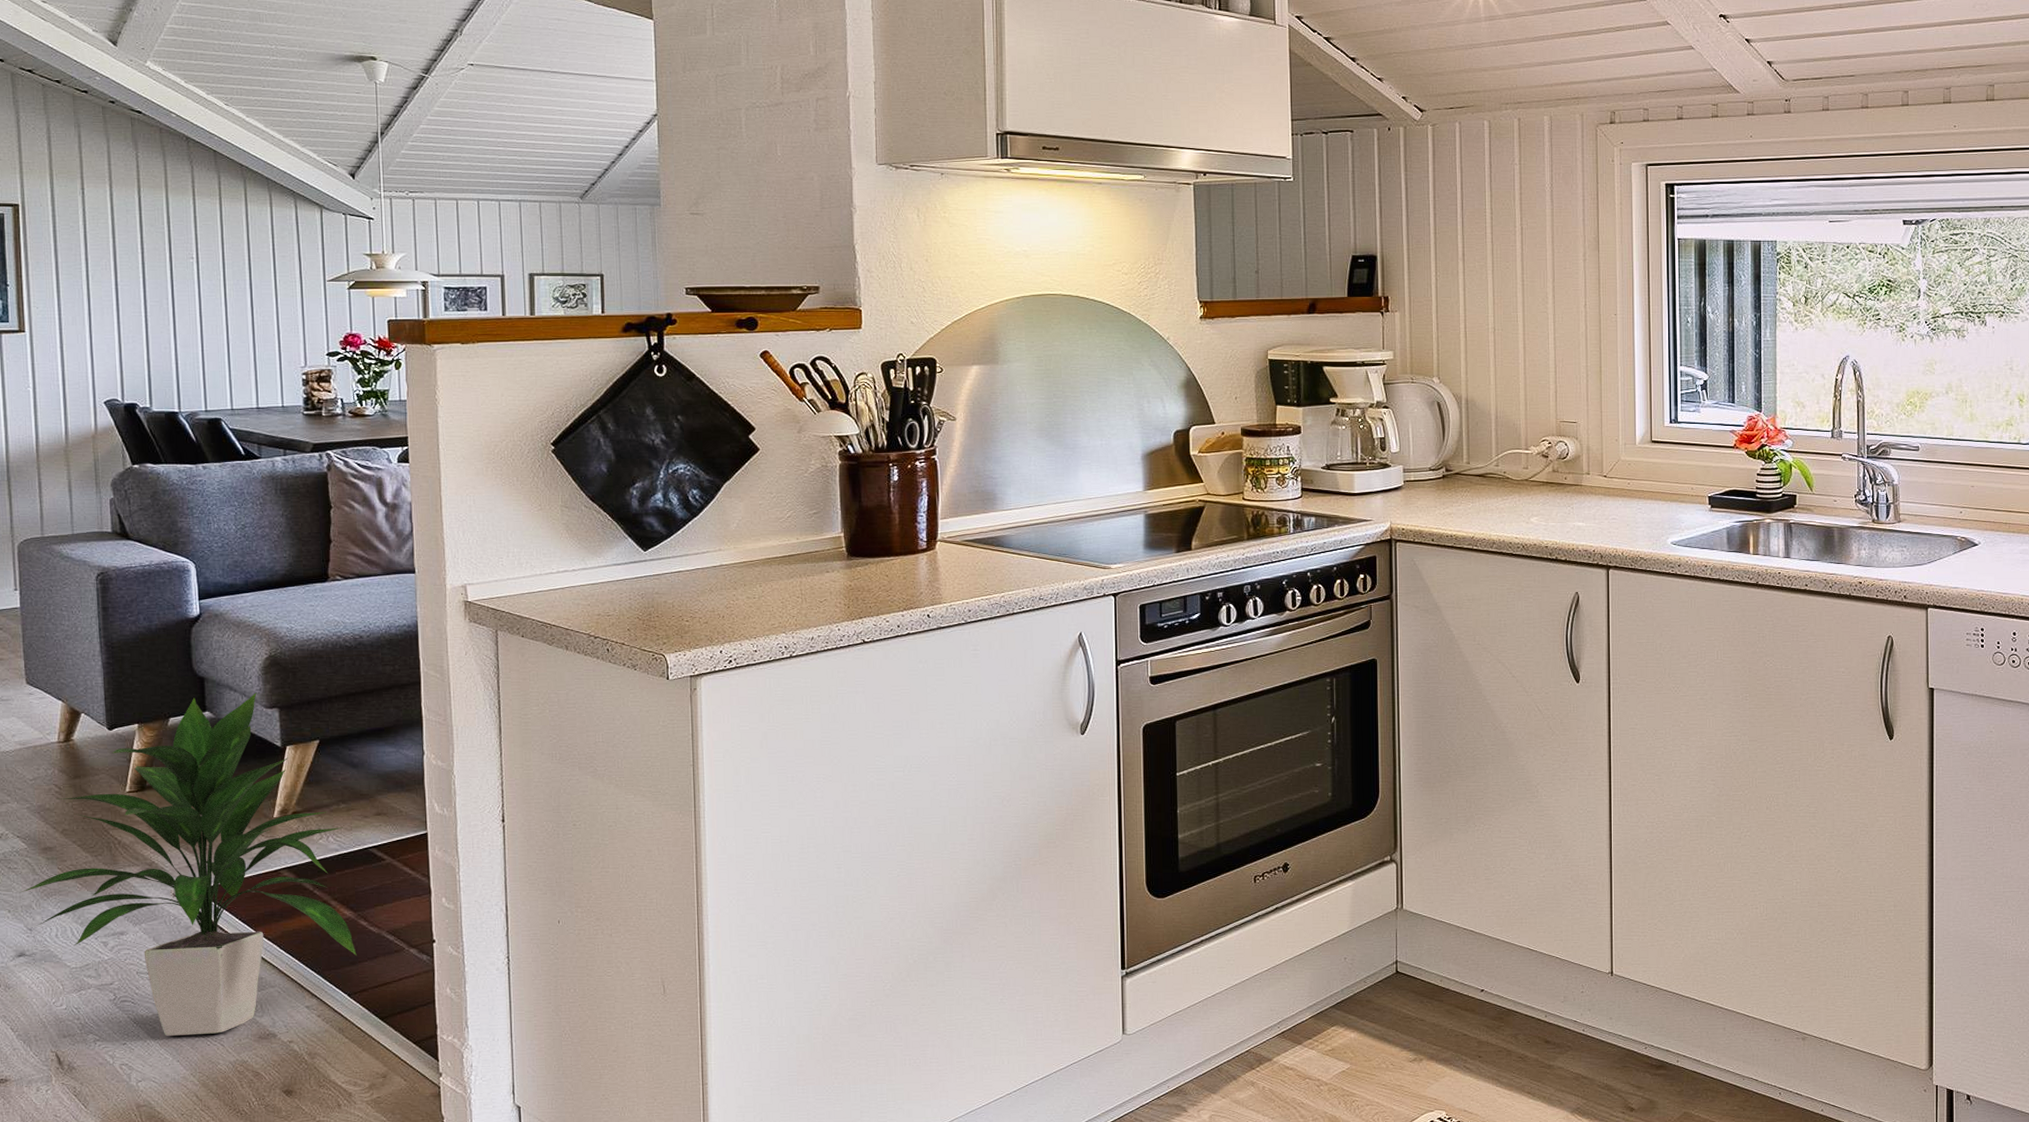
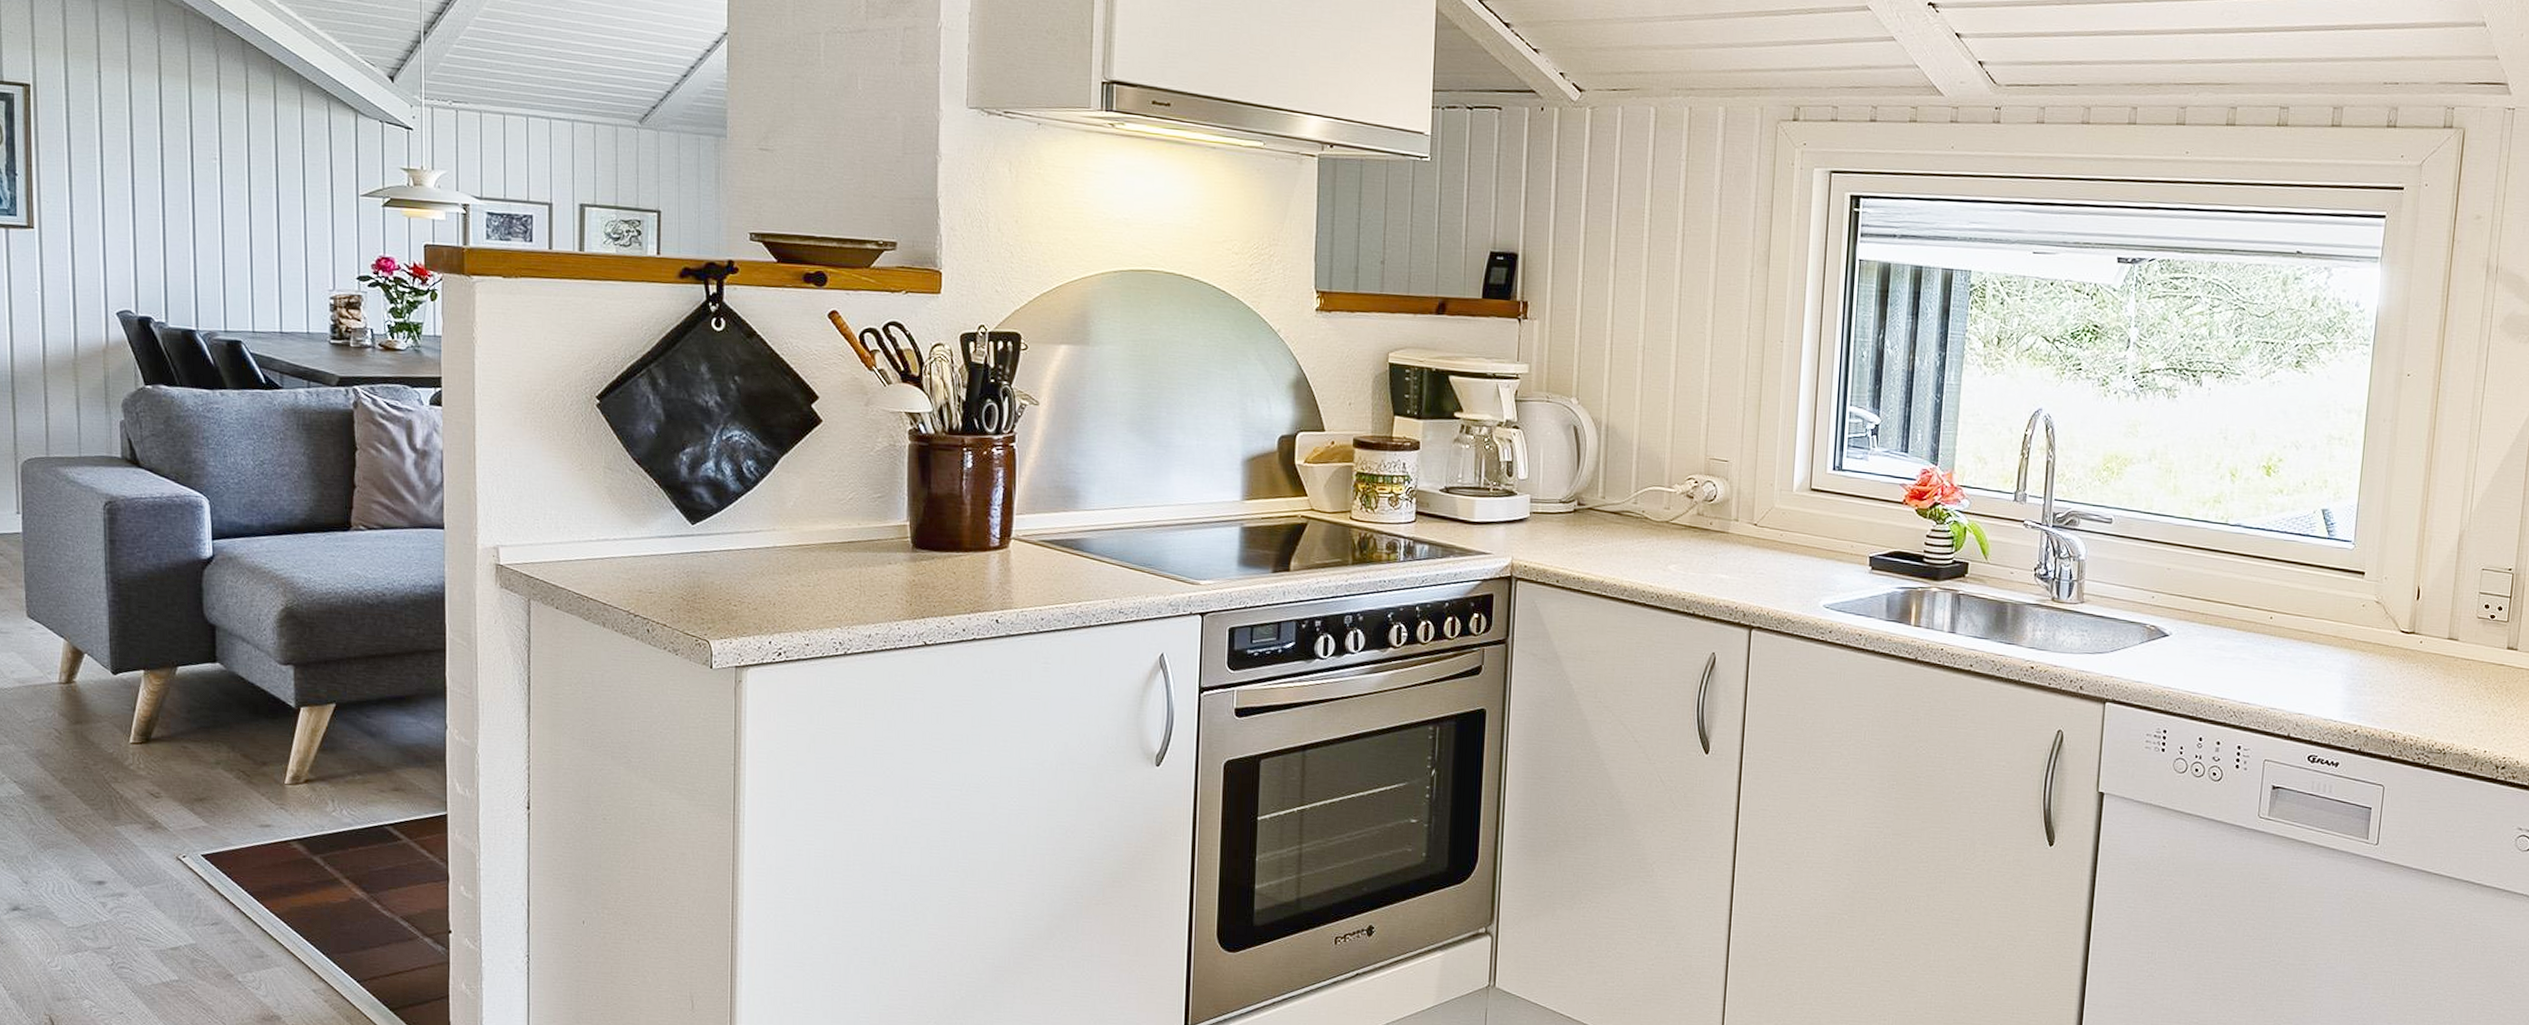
indoor plant: present [20,692,357,1036] -> none [16,646,368,1011]

